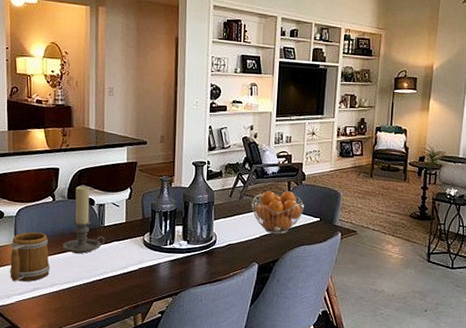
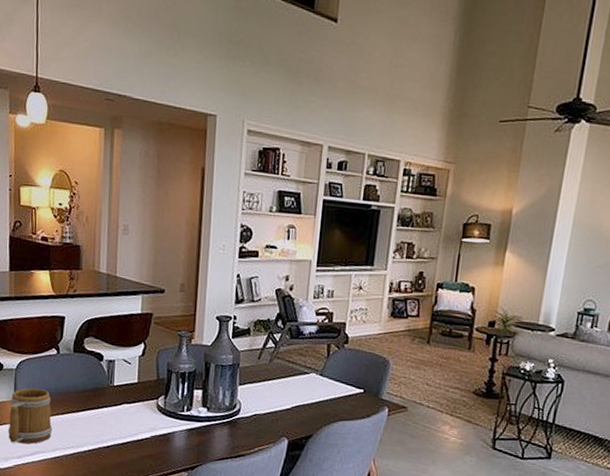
candle holder: present [62,186,105,254] -> none [66,338,114,416]
fruit basket: present [251,191,305,235] -> none [282,354,347,406]

